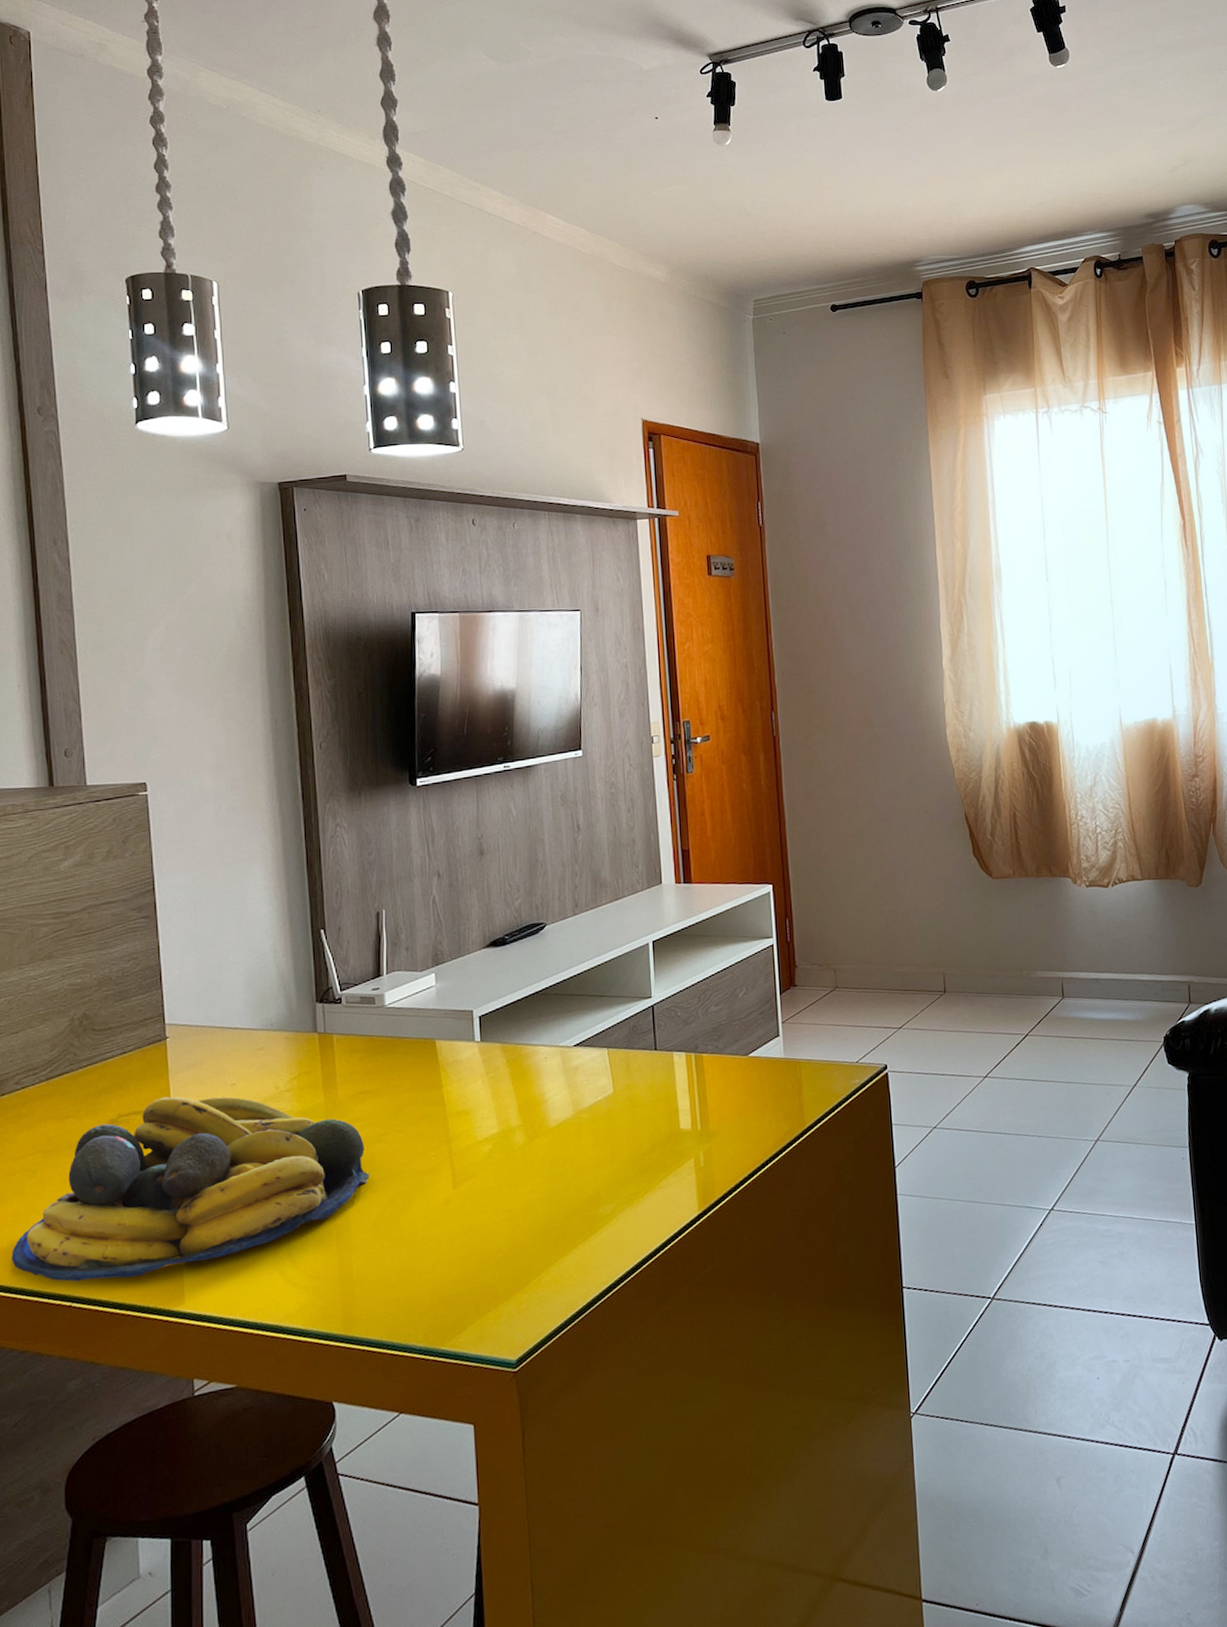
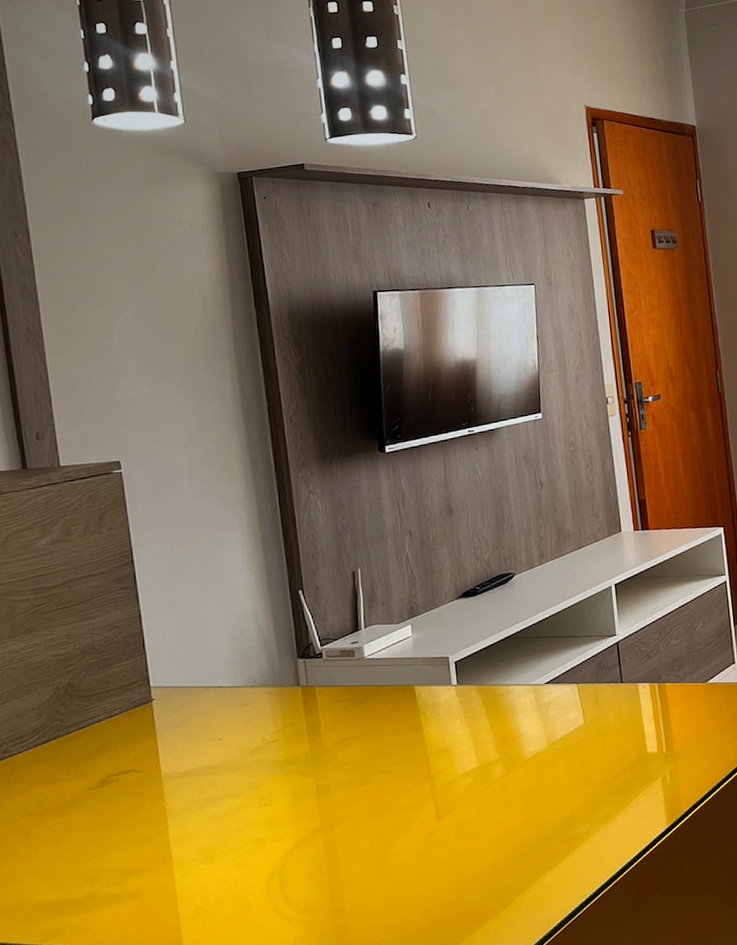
fruit bowl: present [11,1096,369,1282] -> none [8,750,357,935]

